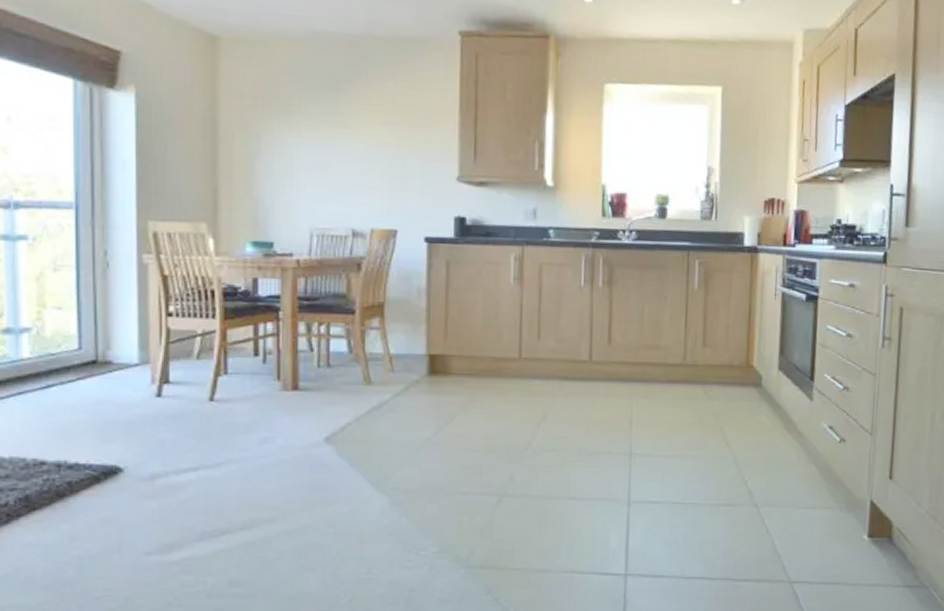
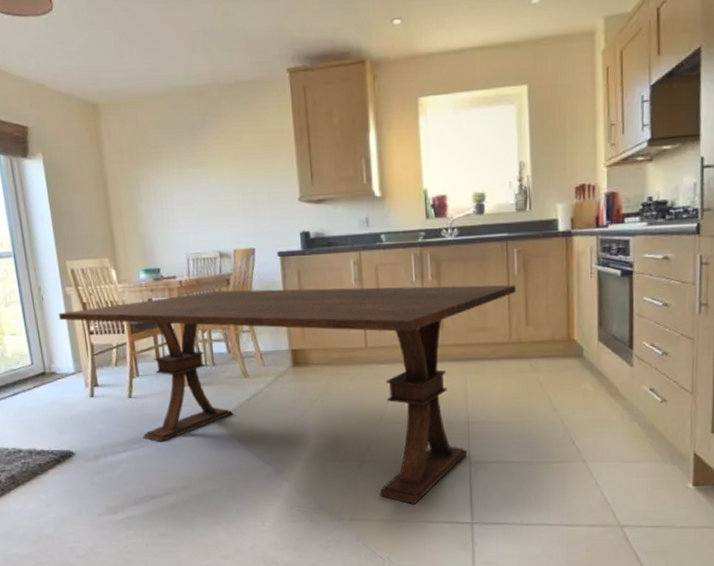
dining table: none [128,275,695,551] -> present [59,285,516,505]

